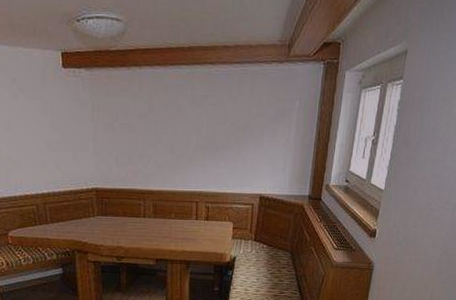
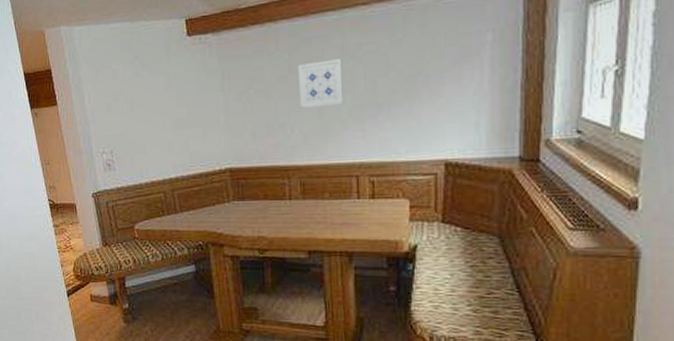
wall art: none [156,105,192,144] -> present [297,58,345,108]

